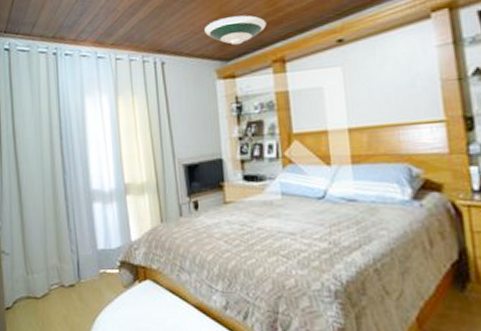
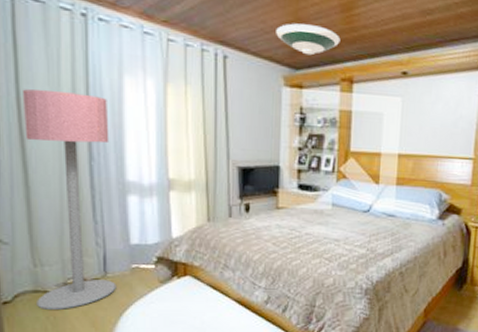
floor lamp: none [17,118,89,315] -> present [23,89,117,309]

